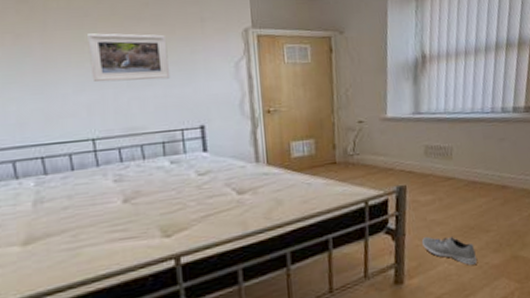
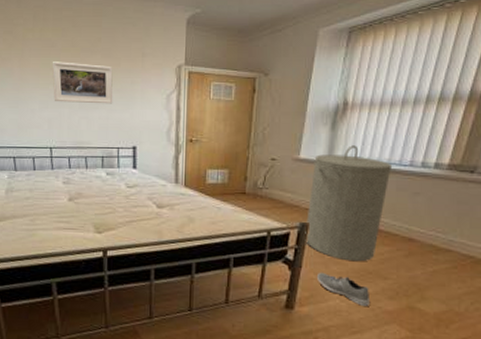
laundry hamper: none [402,98,477,220] -> present [305,145,393,262]

